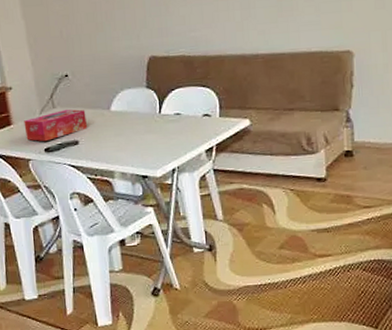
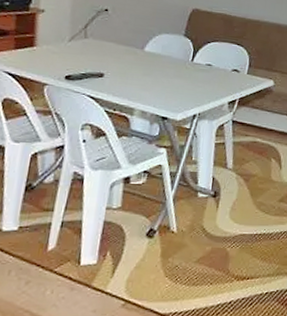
tissue box: present [24,109,88,141] -> none [48,41,118,69]

